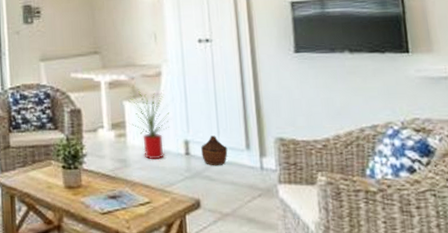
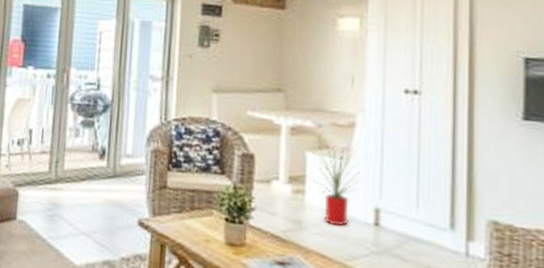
woven basket: present [201,135,228,166] -> none [394,206,427,245]

